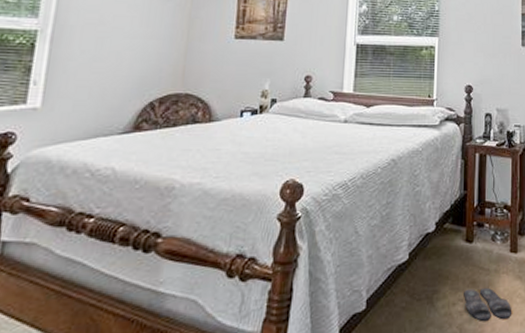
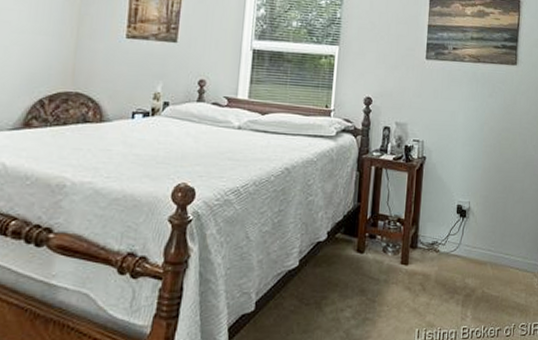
slippers: present [464,287,512,322] -> none [352,296,400,328]

